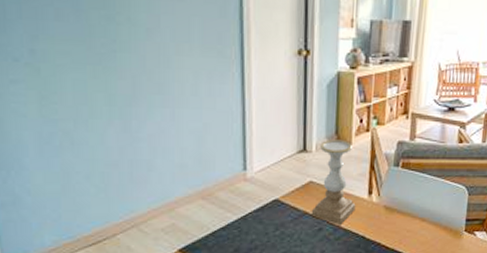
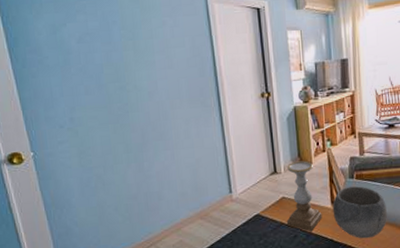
bowl: none [369,176,433,238] -> present [332,186,388,239]

